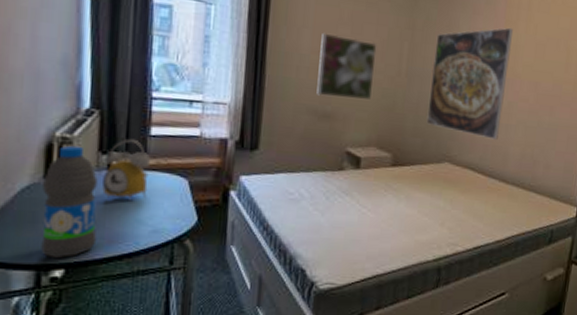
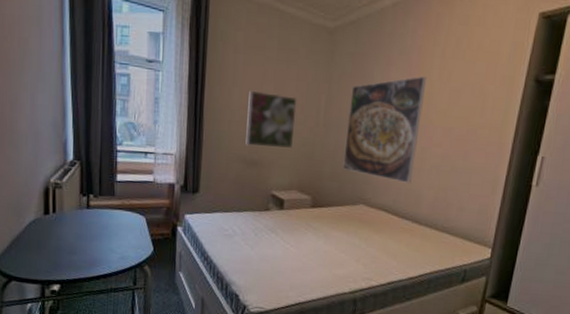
water bottle: present [41,145,98,259] -> none [43,189,82,277]
alarm clock: present [102,138,150,201] -> none [84,184,117,234]

